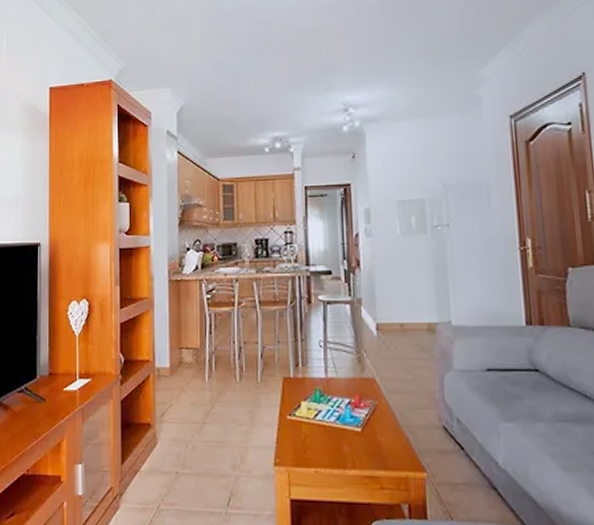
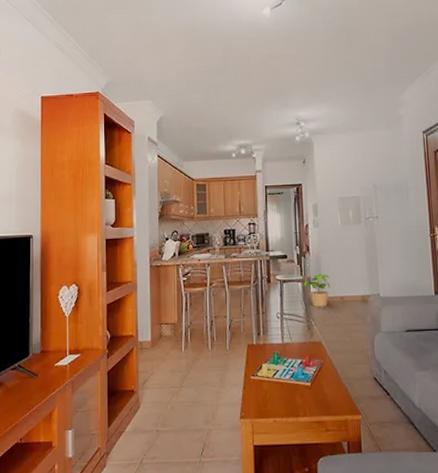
potted plant: none [350,295,387,335] -> present [302,274,330,307]

